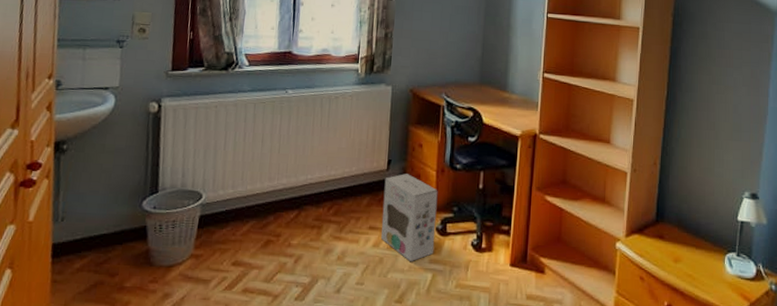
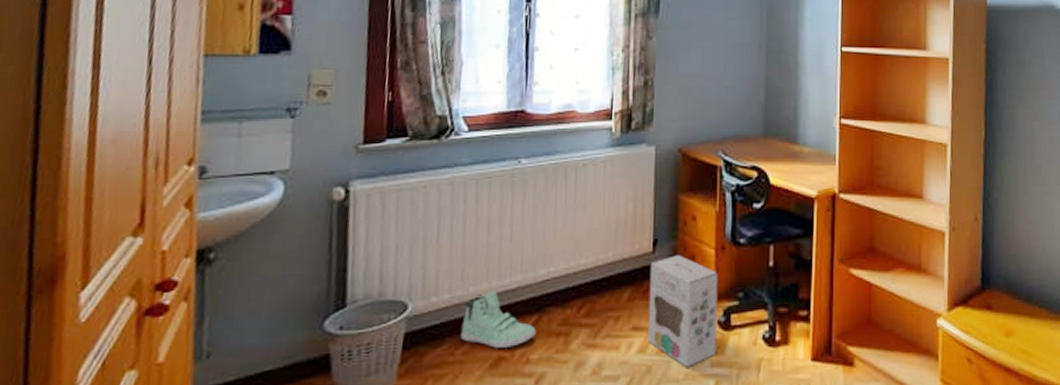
sneaker: none [240,188,296,234] -> present [460,289,536,348]

